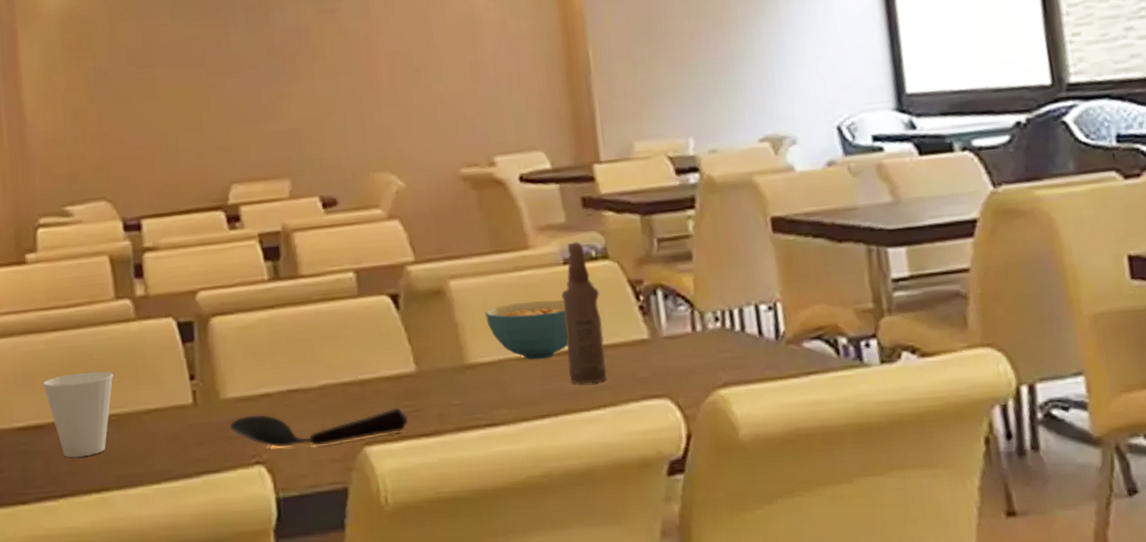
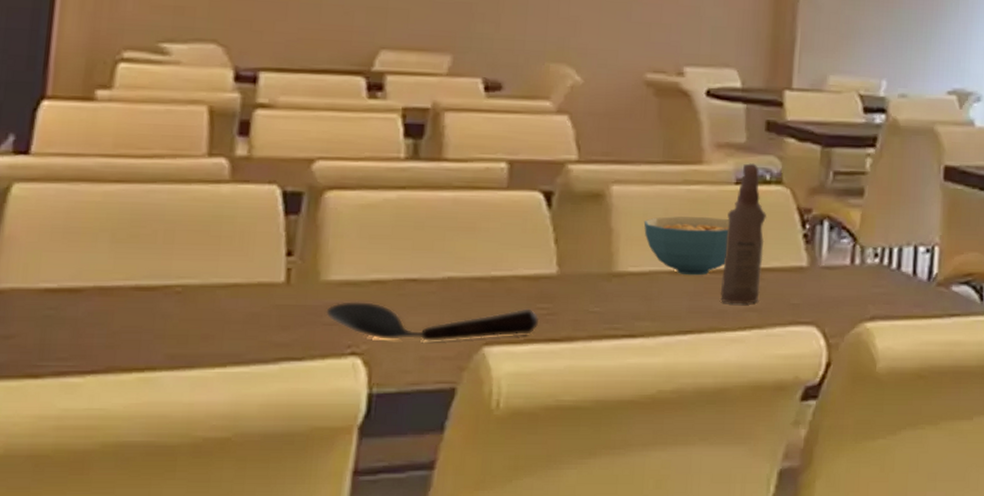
cup: present [42,371,113,458] -> none [88,233,188,330]

